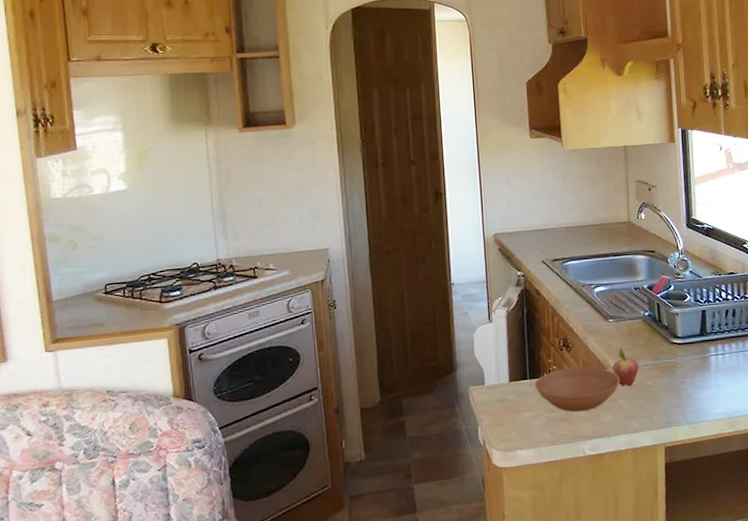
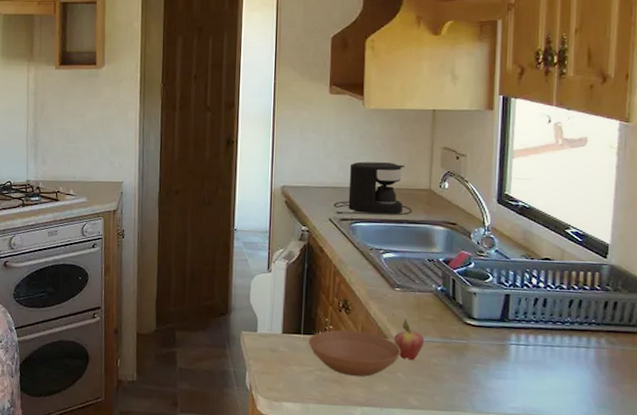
coffee maker: none [545,200,616,255] -> present [334,162,413,216]

